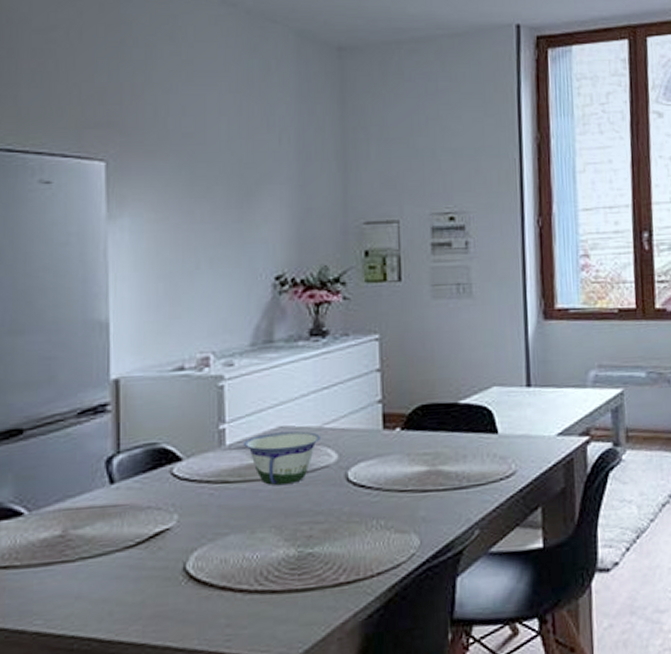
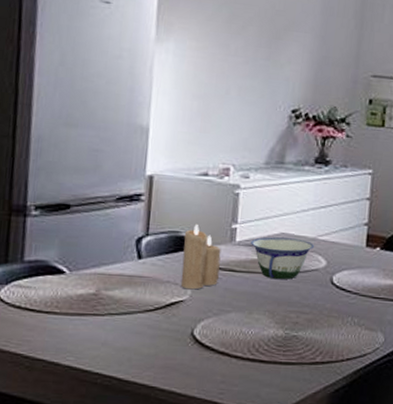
candle: none [162,430,209,514] -> present [180,223,221,290]

